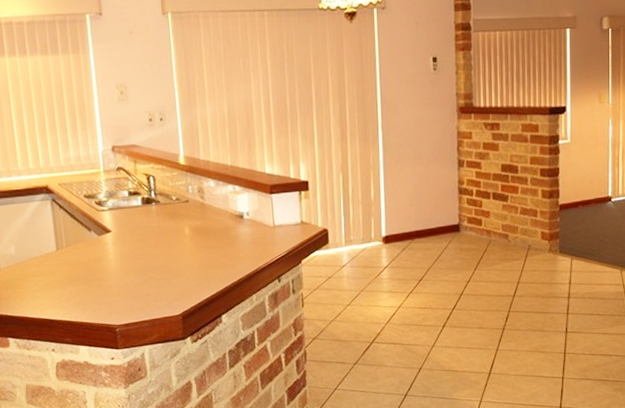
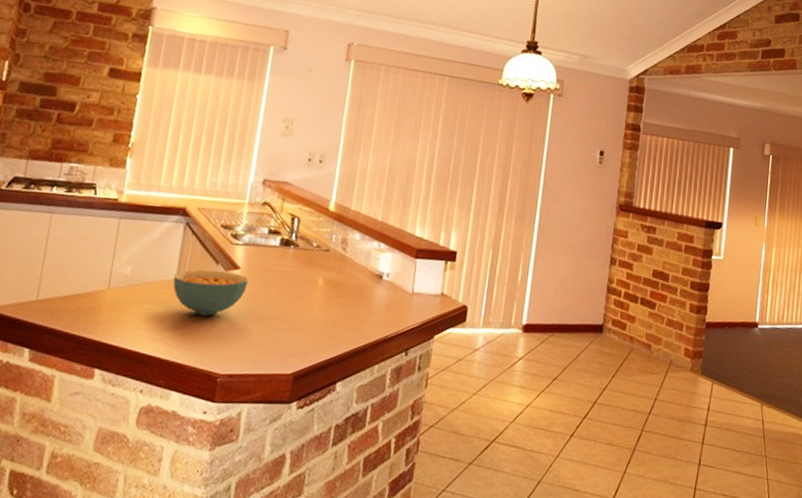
cereal bowl: none [53,236,122,278] -> present [173,270,248,316]

